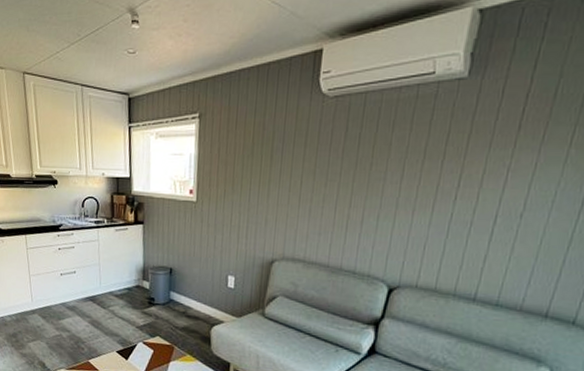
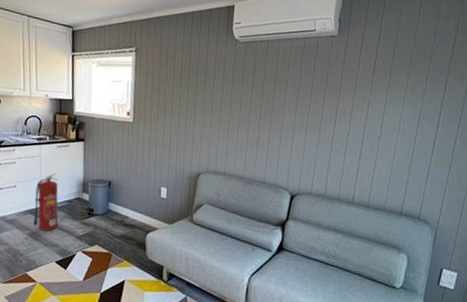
fire extinguisher: none [93,258,118,320] -> present [33,173,59,231]

